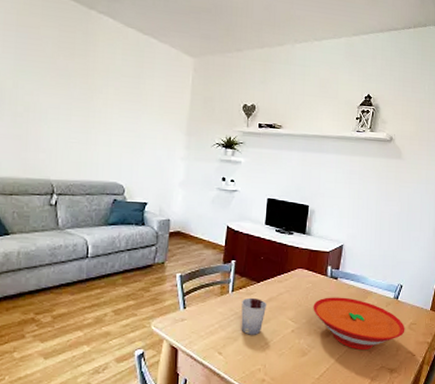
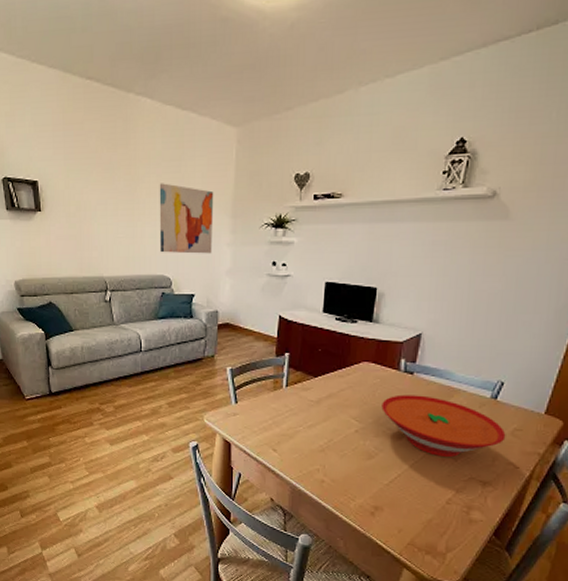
wall art: none [114,96,171,166] -> present [159,183,214,254]
cup: present [241,297,267,335] -> none [297,393,326,433]

